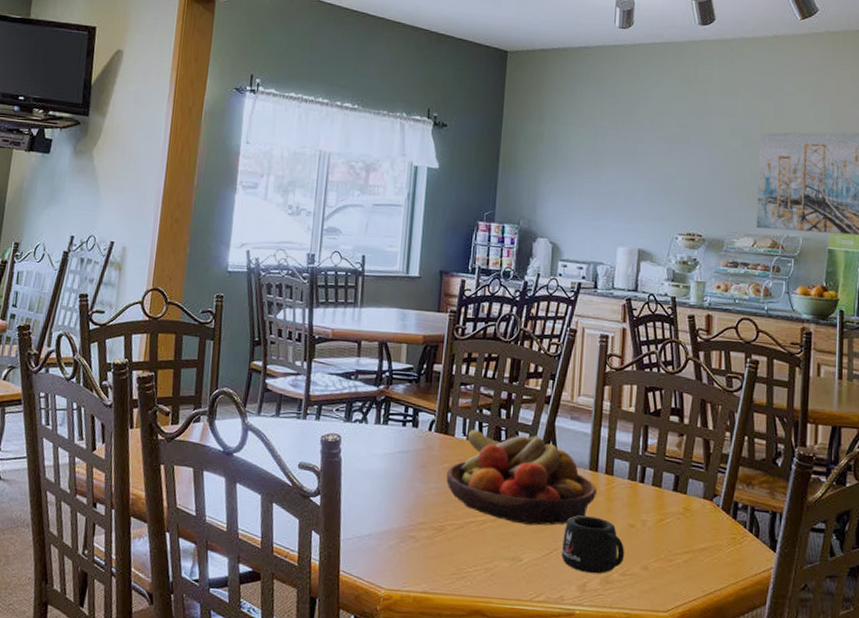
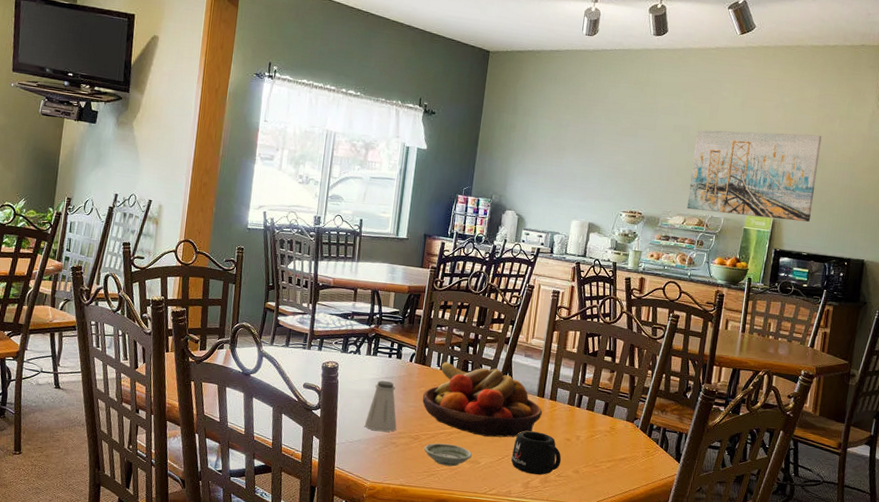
saltshaker: none [375,456,416,523] -> present [364,381,397,432]
saucer: none [451,535,513,566] -> present [424,443,473,467]

